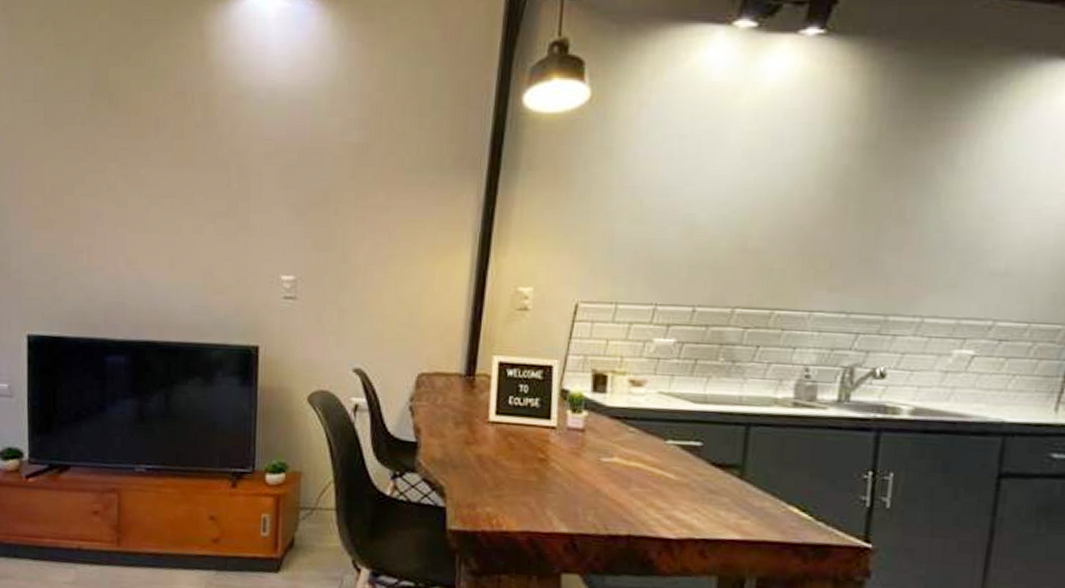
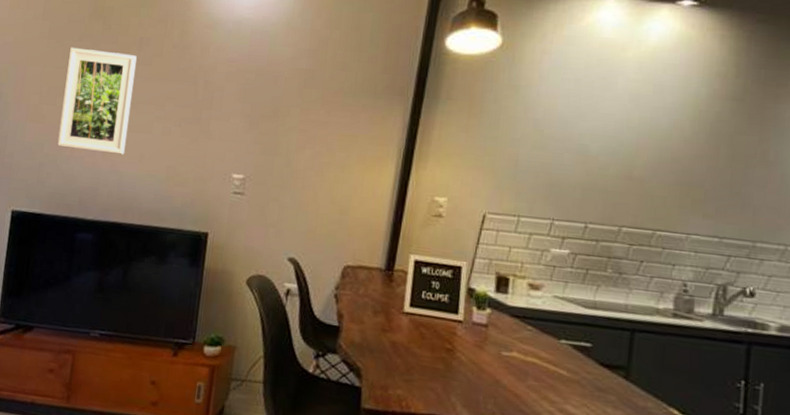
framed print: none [71,134,154,261] -> present [57,47,137,155]

